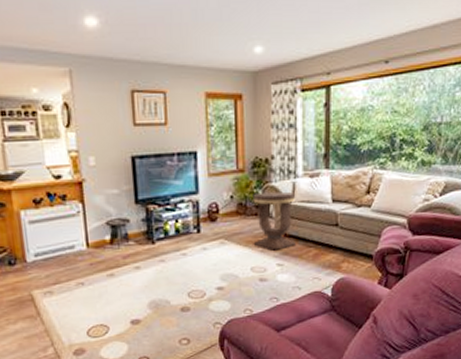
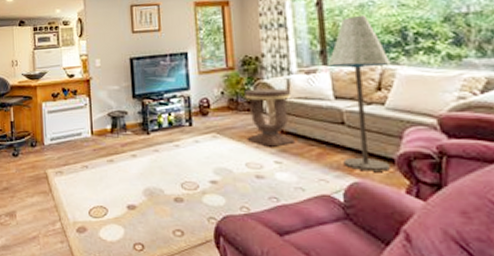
floor lamp: none [330,119,380,268] -> present [328,14,392,171]

